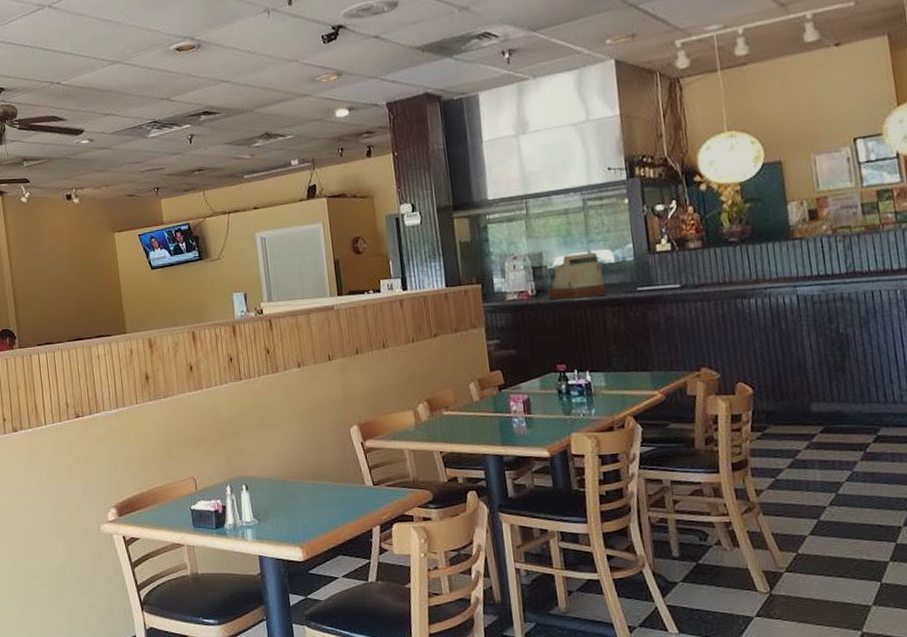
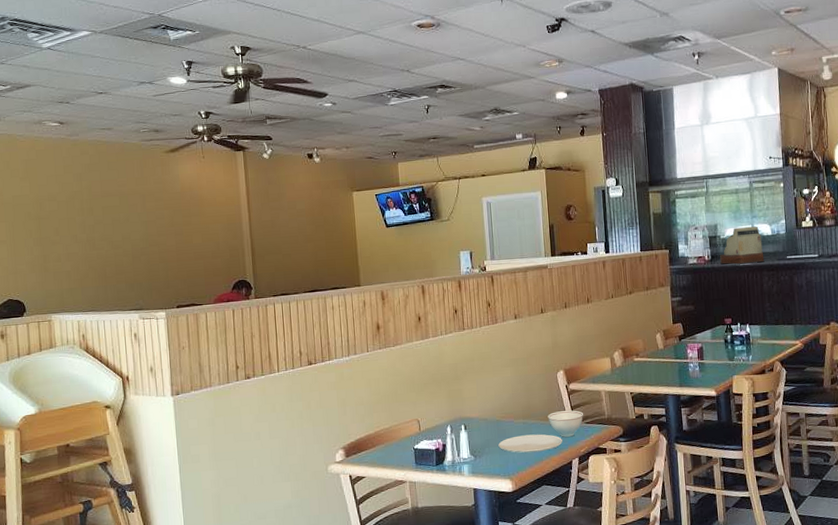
plate: none [285,497,360,518] -> present [498,434,562,453]
bowl: none [341,471,385,503] -> present [547,410,584,438]

